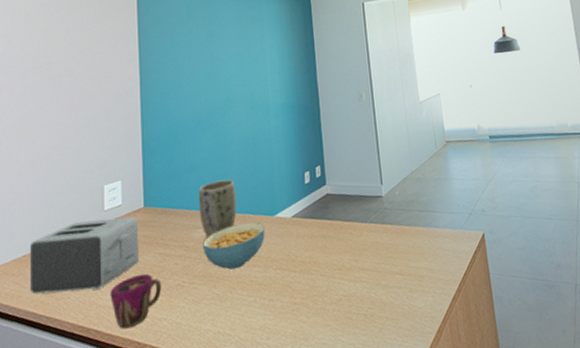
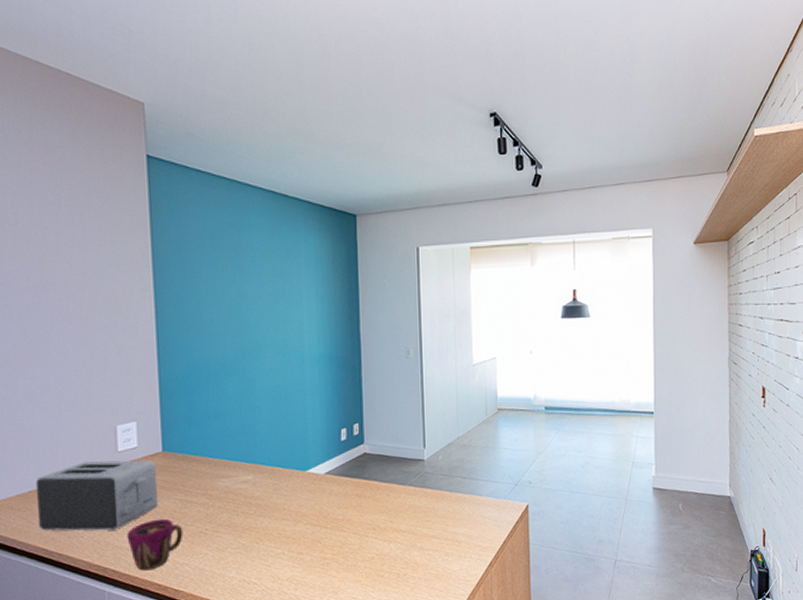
plant pot: present [198,179,237,239] -> none [222,429,265,489]
cereal bowl: present [203,222,265,270] -> none [228,476,296,521]

